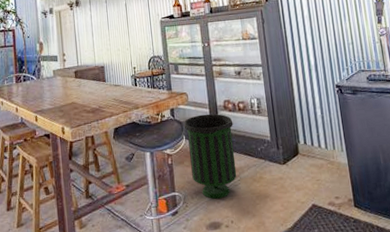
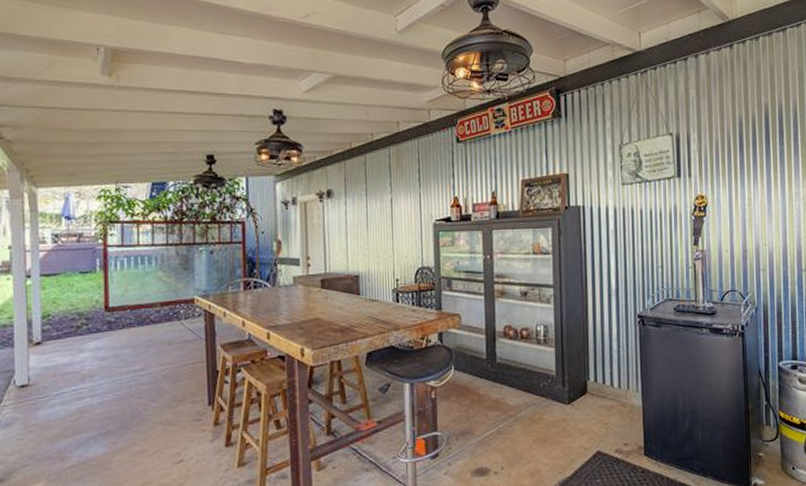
trash can: present [183,113,237,199] -> none [453,340,513,441]

